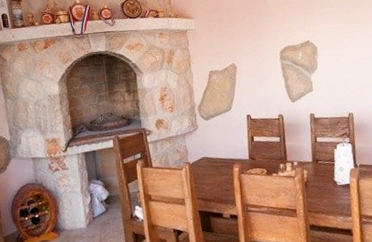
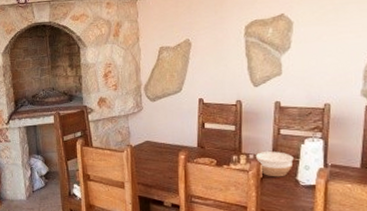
bowl: none [298,157,330,180] -> present [255,151,294,177]

